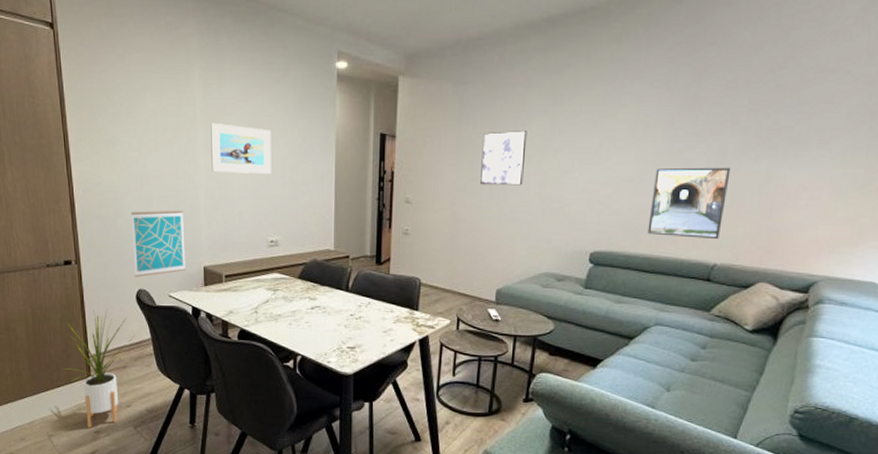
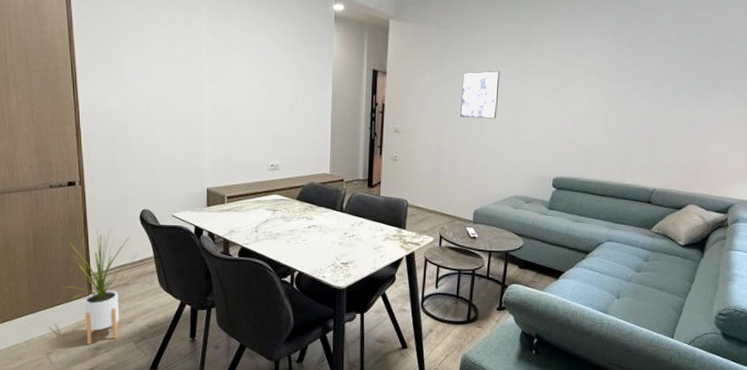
wall art: present [131,210,186,277] -> none [137,135,189,198]
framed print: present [211,122,272,175] -> none [216,54,274,104]
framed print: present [647,167,731,240] -> none [600,106,666,168]

